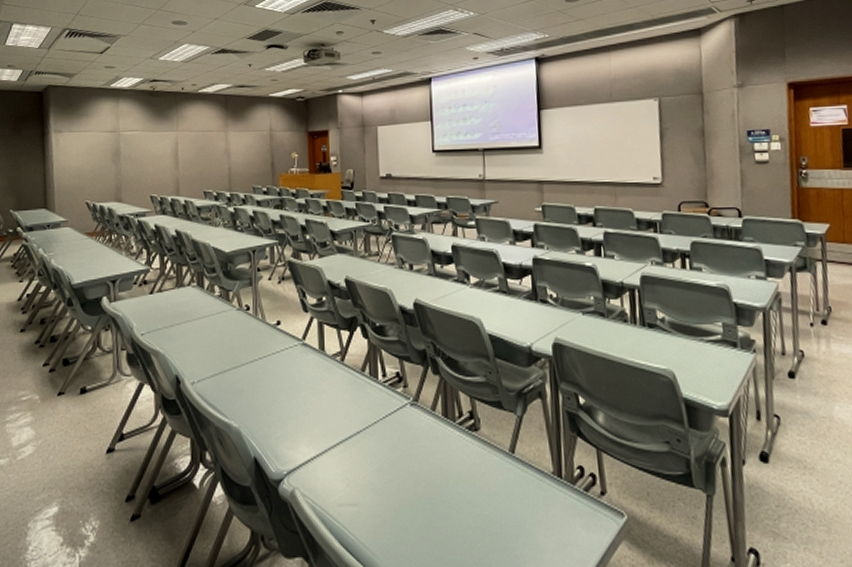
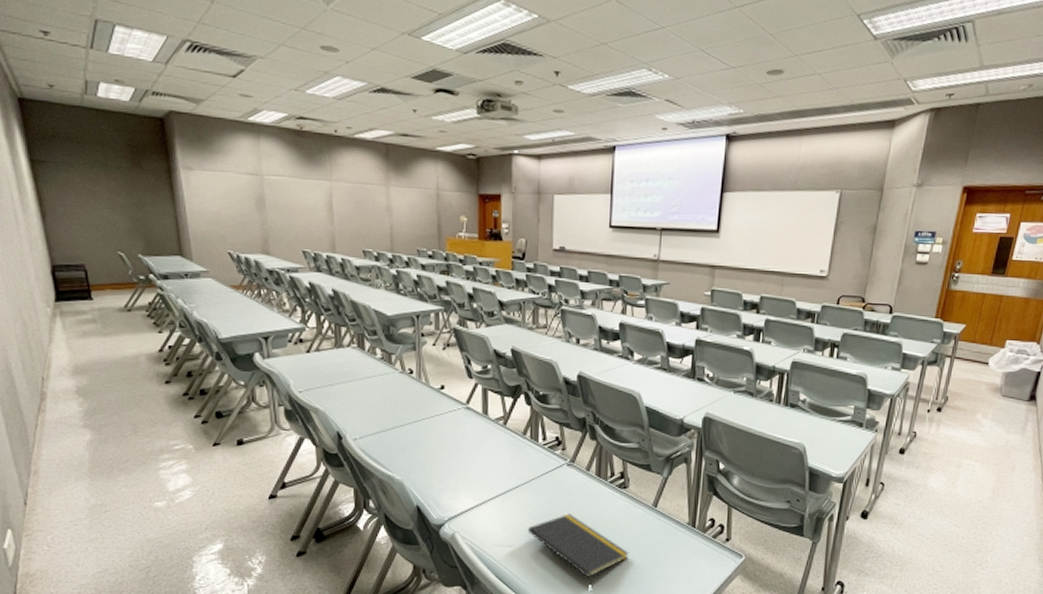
notepad: none [372,463,489,555] -> present [527,513,629,585]

